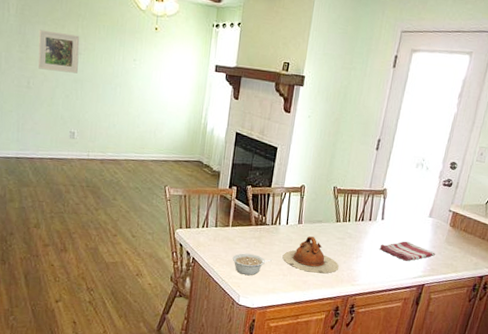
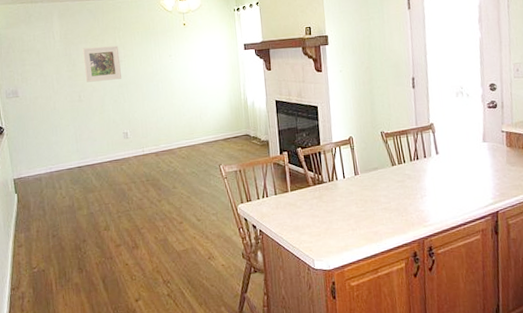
legume: present [232,253,273,275] -> none [298,214,339,237]
teapot: present [282,236,339,274] -> none [347,185,406,222]
dish towel: present [379,241,435,261] -> none [442,170,501,191]

